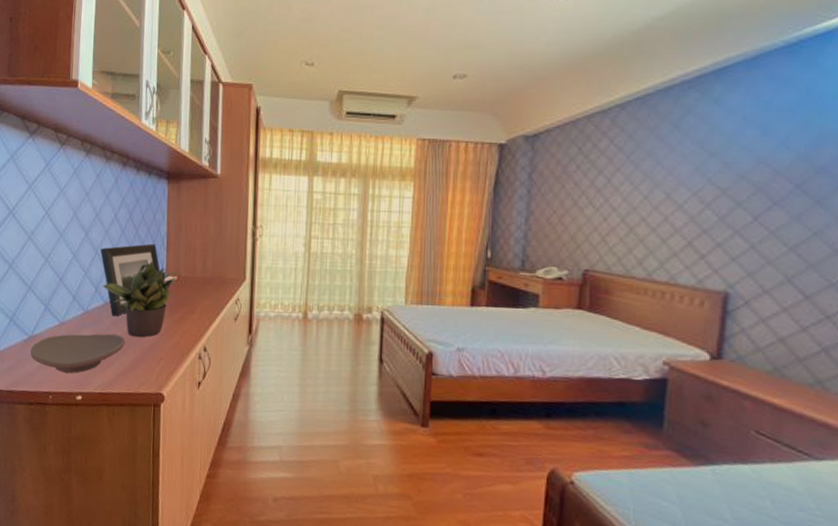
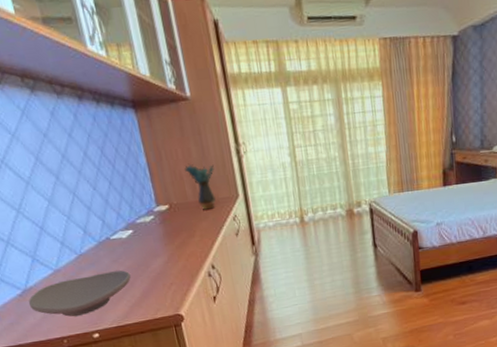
picture frame: present [100,243,160,317] -> none [77,176,150,254]
potted plant: present [102,260,179,337] -> none [90,193,170,269]
vase: none [200,239,228,289] -> present [185,163,216,211]

